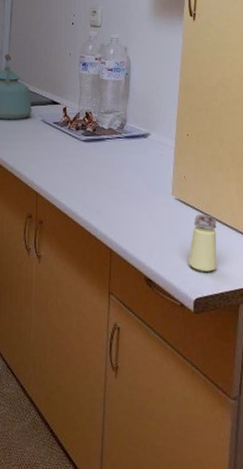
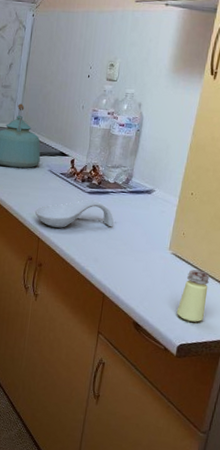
spoon rest: none [30,148,112,180] -> present [34,200,114,228]

